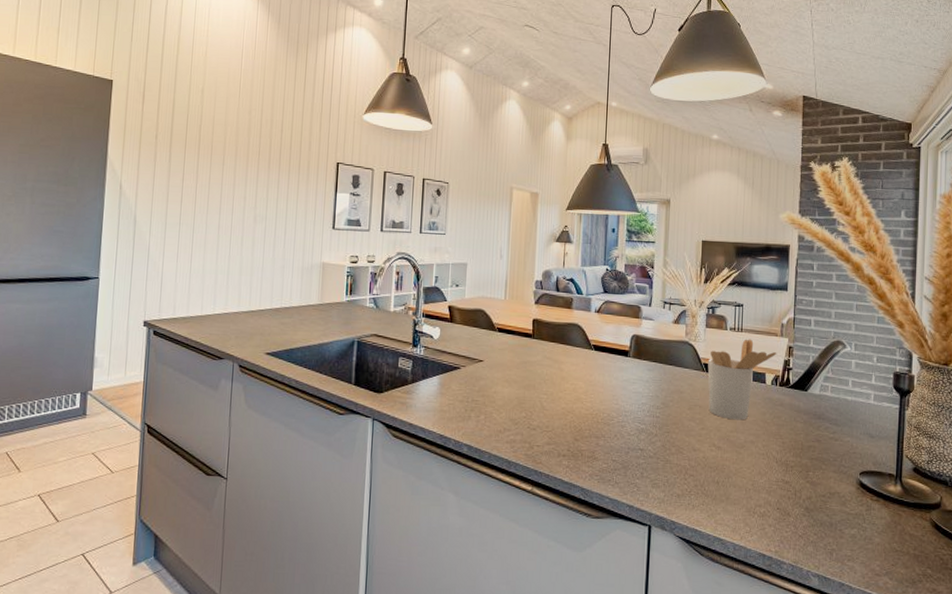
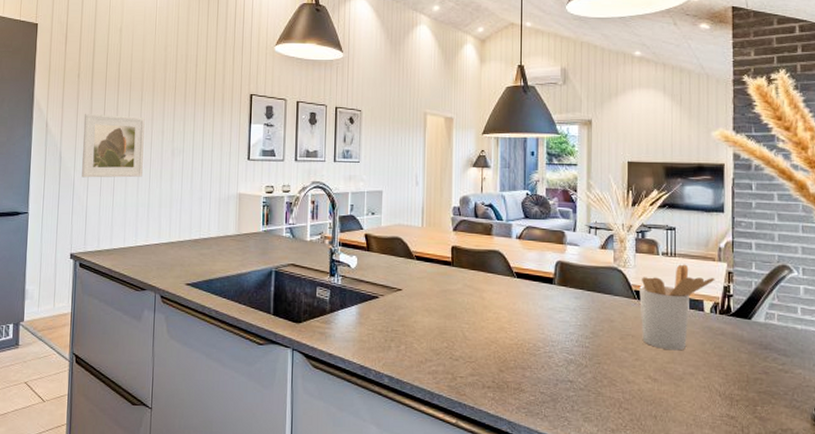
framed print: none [158,176,226,244] -> present [82,113,145,178]

